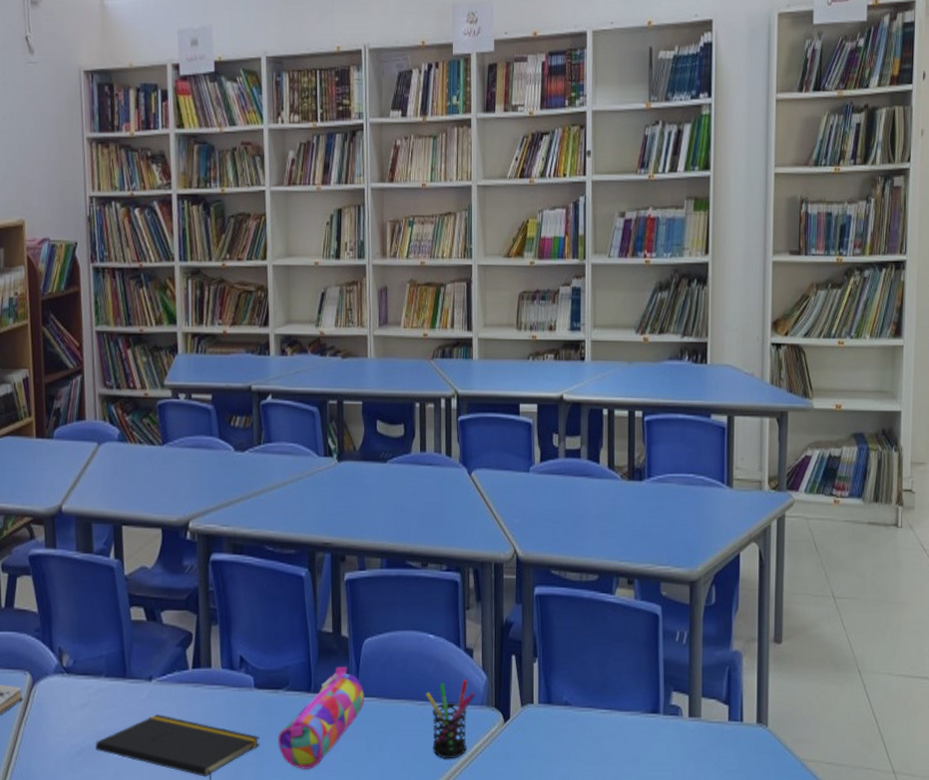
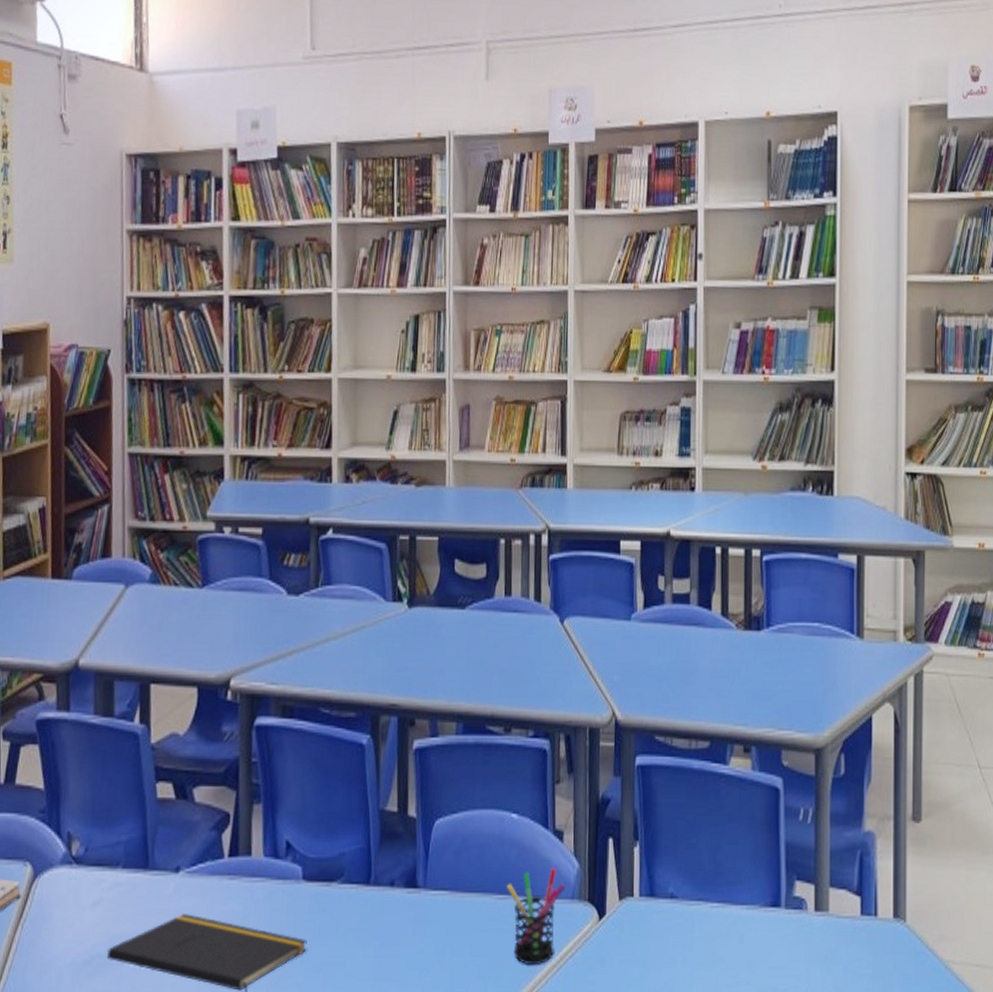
pencil case: present [278,667,364,769] -> none [329,854,434,980]

